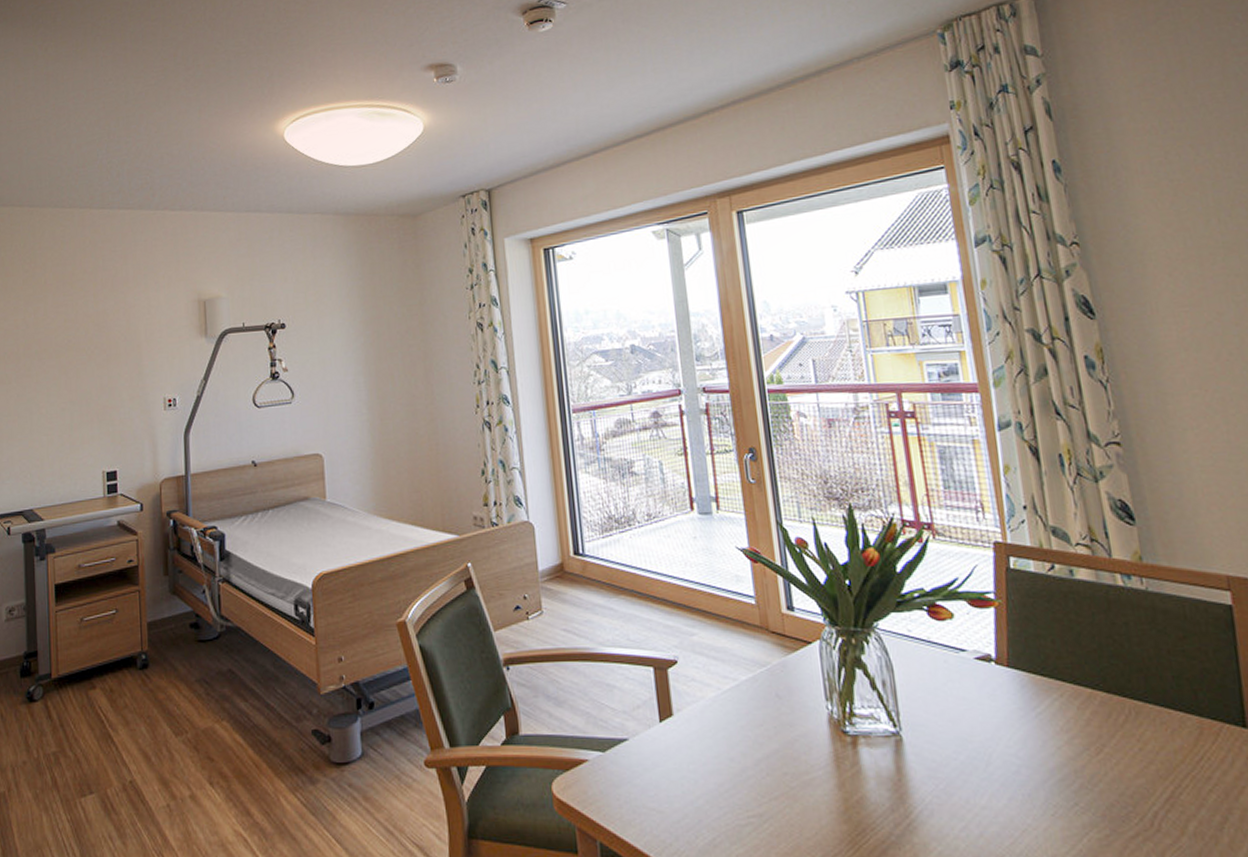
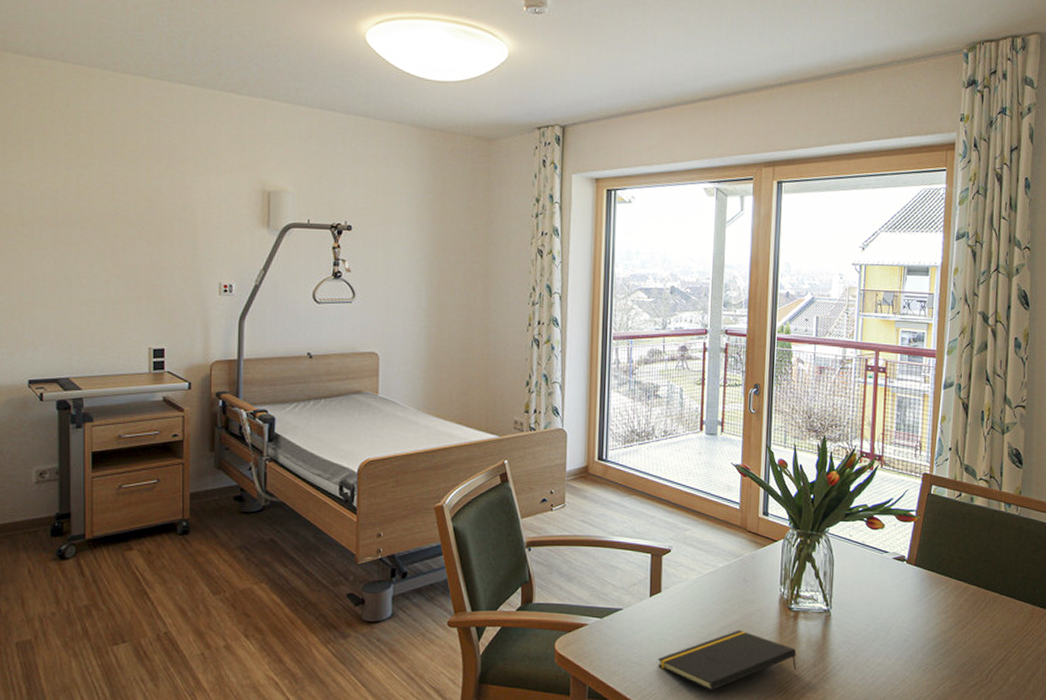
notepad: none [681,762,869,847] -> present [657,630,797,691]

